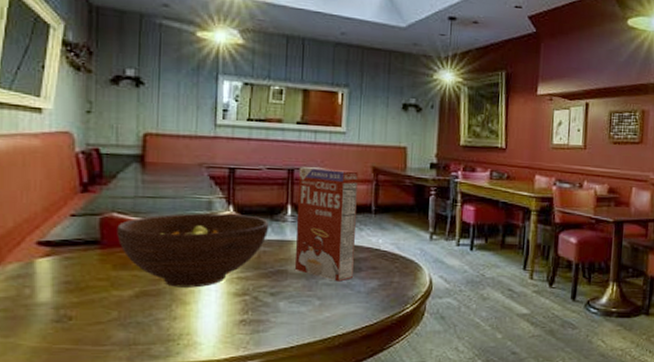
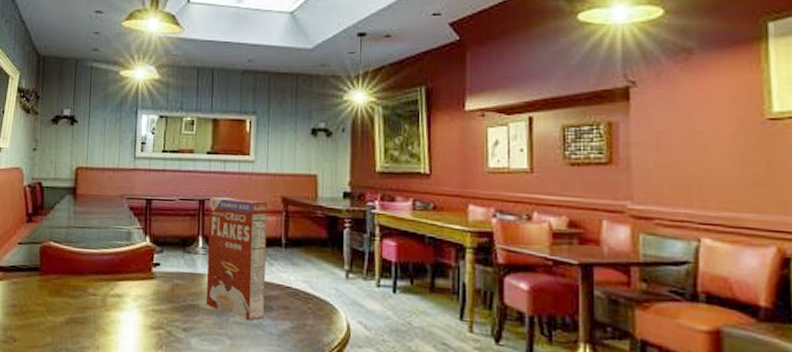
fruit bowl: present [117,213,270,288] -> none [53,243,182,318]

